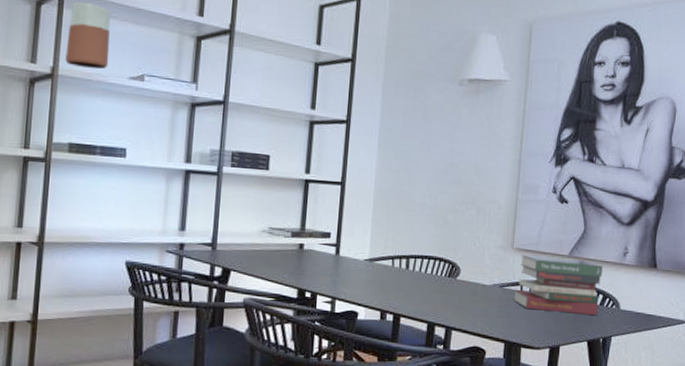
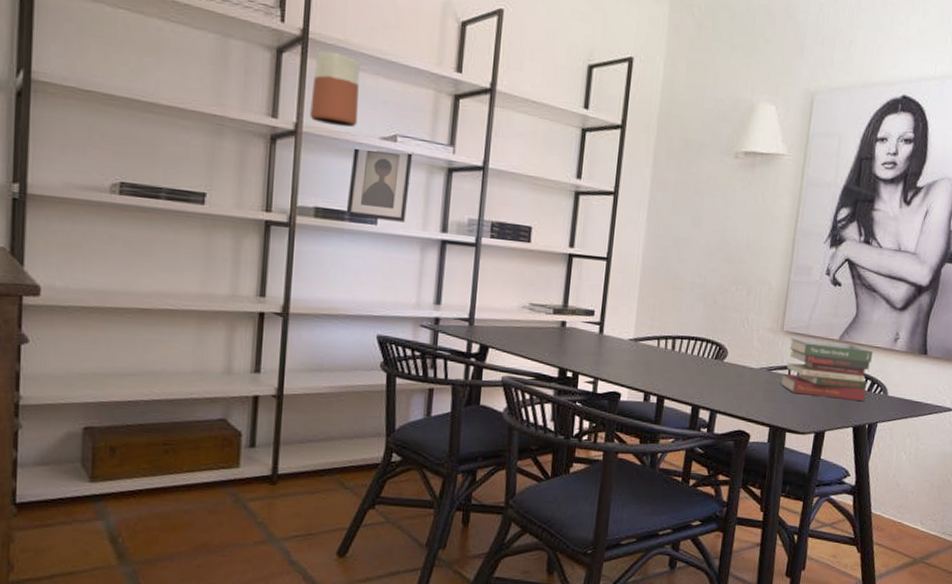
picture frame: none [97,89,159,155] -> present [346,149,414,222]

